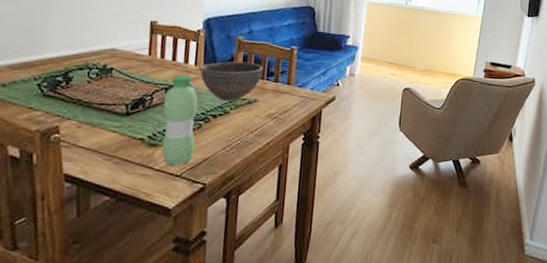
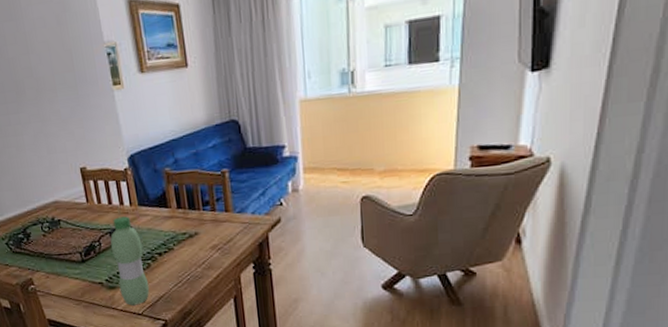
bowl: present [198,61,264,102] -> none [134,193,198,238]

